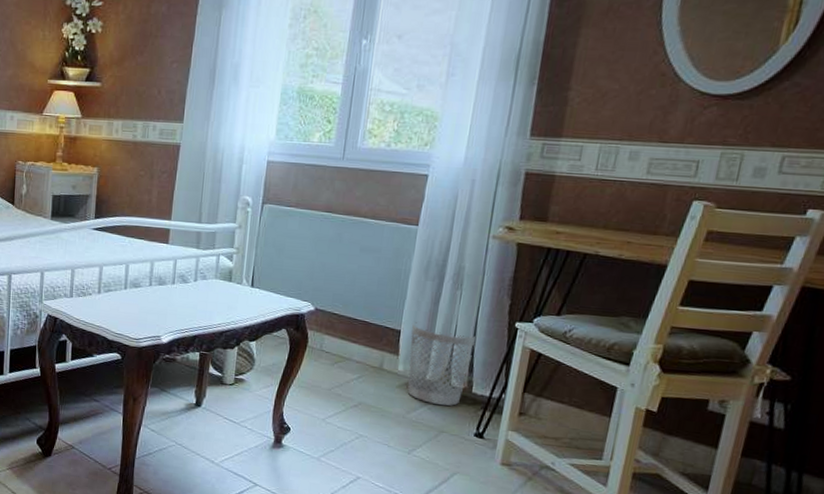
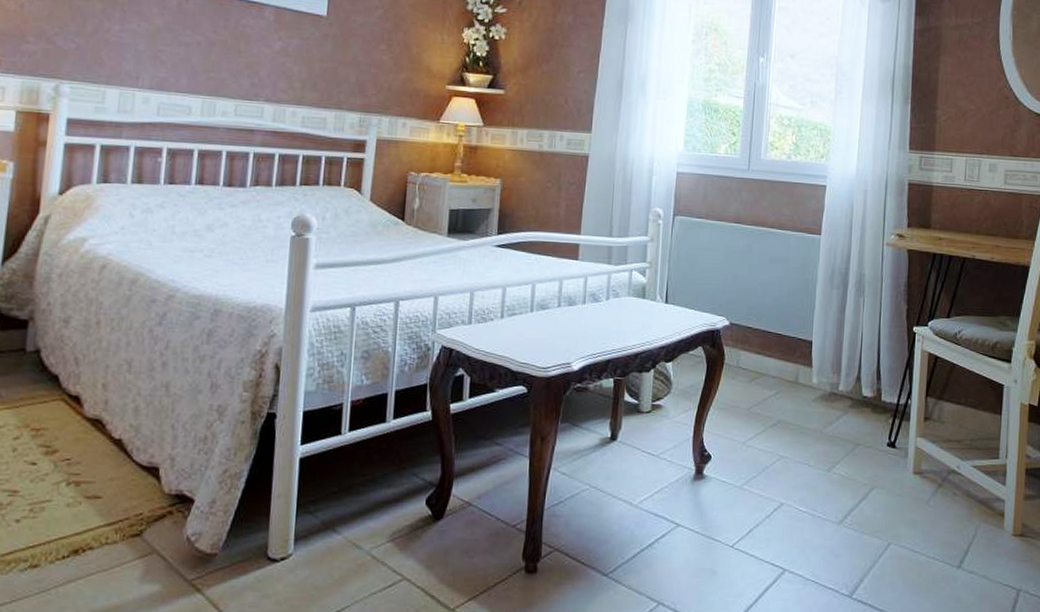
wastebasket: present [407,322,478,406] -> none [822,332,882,417]

